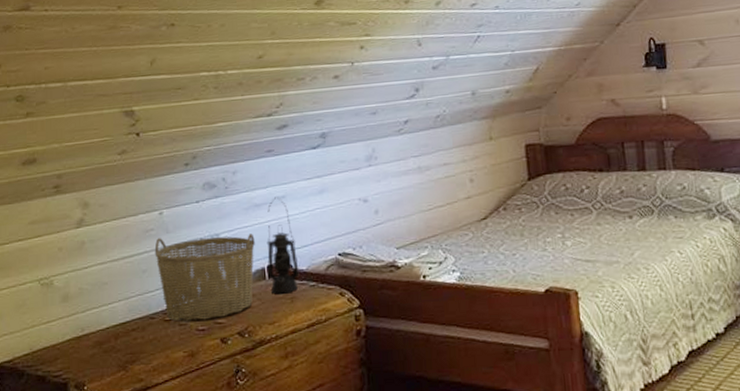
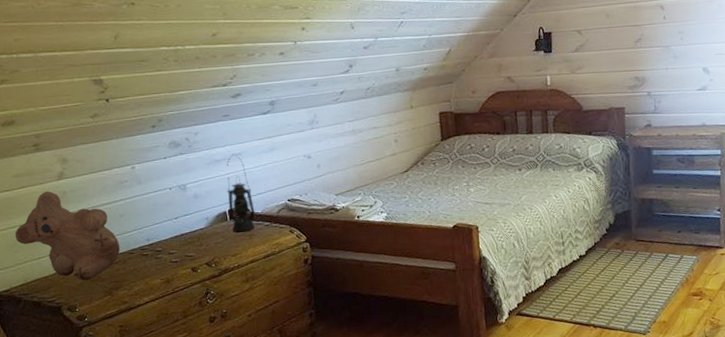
teddy bear: none [24,241,140,350] -> present [14,191,120,280]
basket: present [154,233,255,323] -> none [129,184,217,257]

